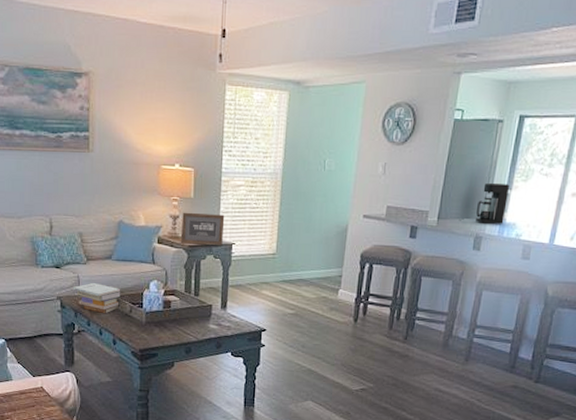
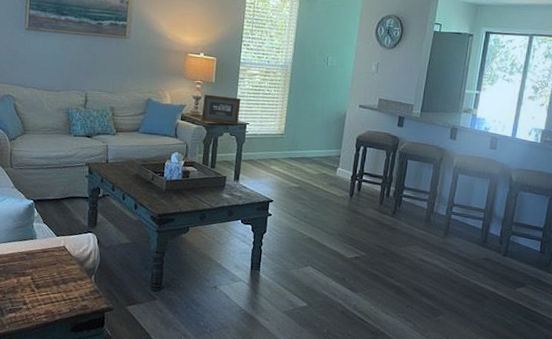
books: present [73,282,121,314] -> none [101,151,145,181]
coffee maker: present [475,182,510,224] -> none [451,84,480,119]

